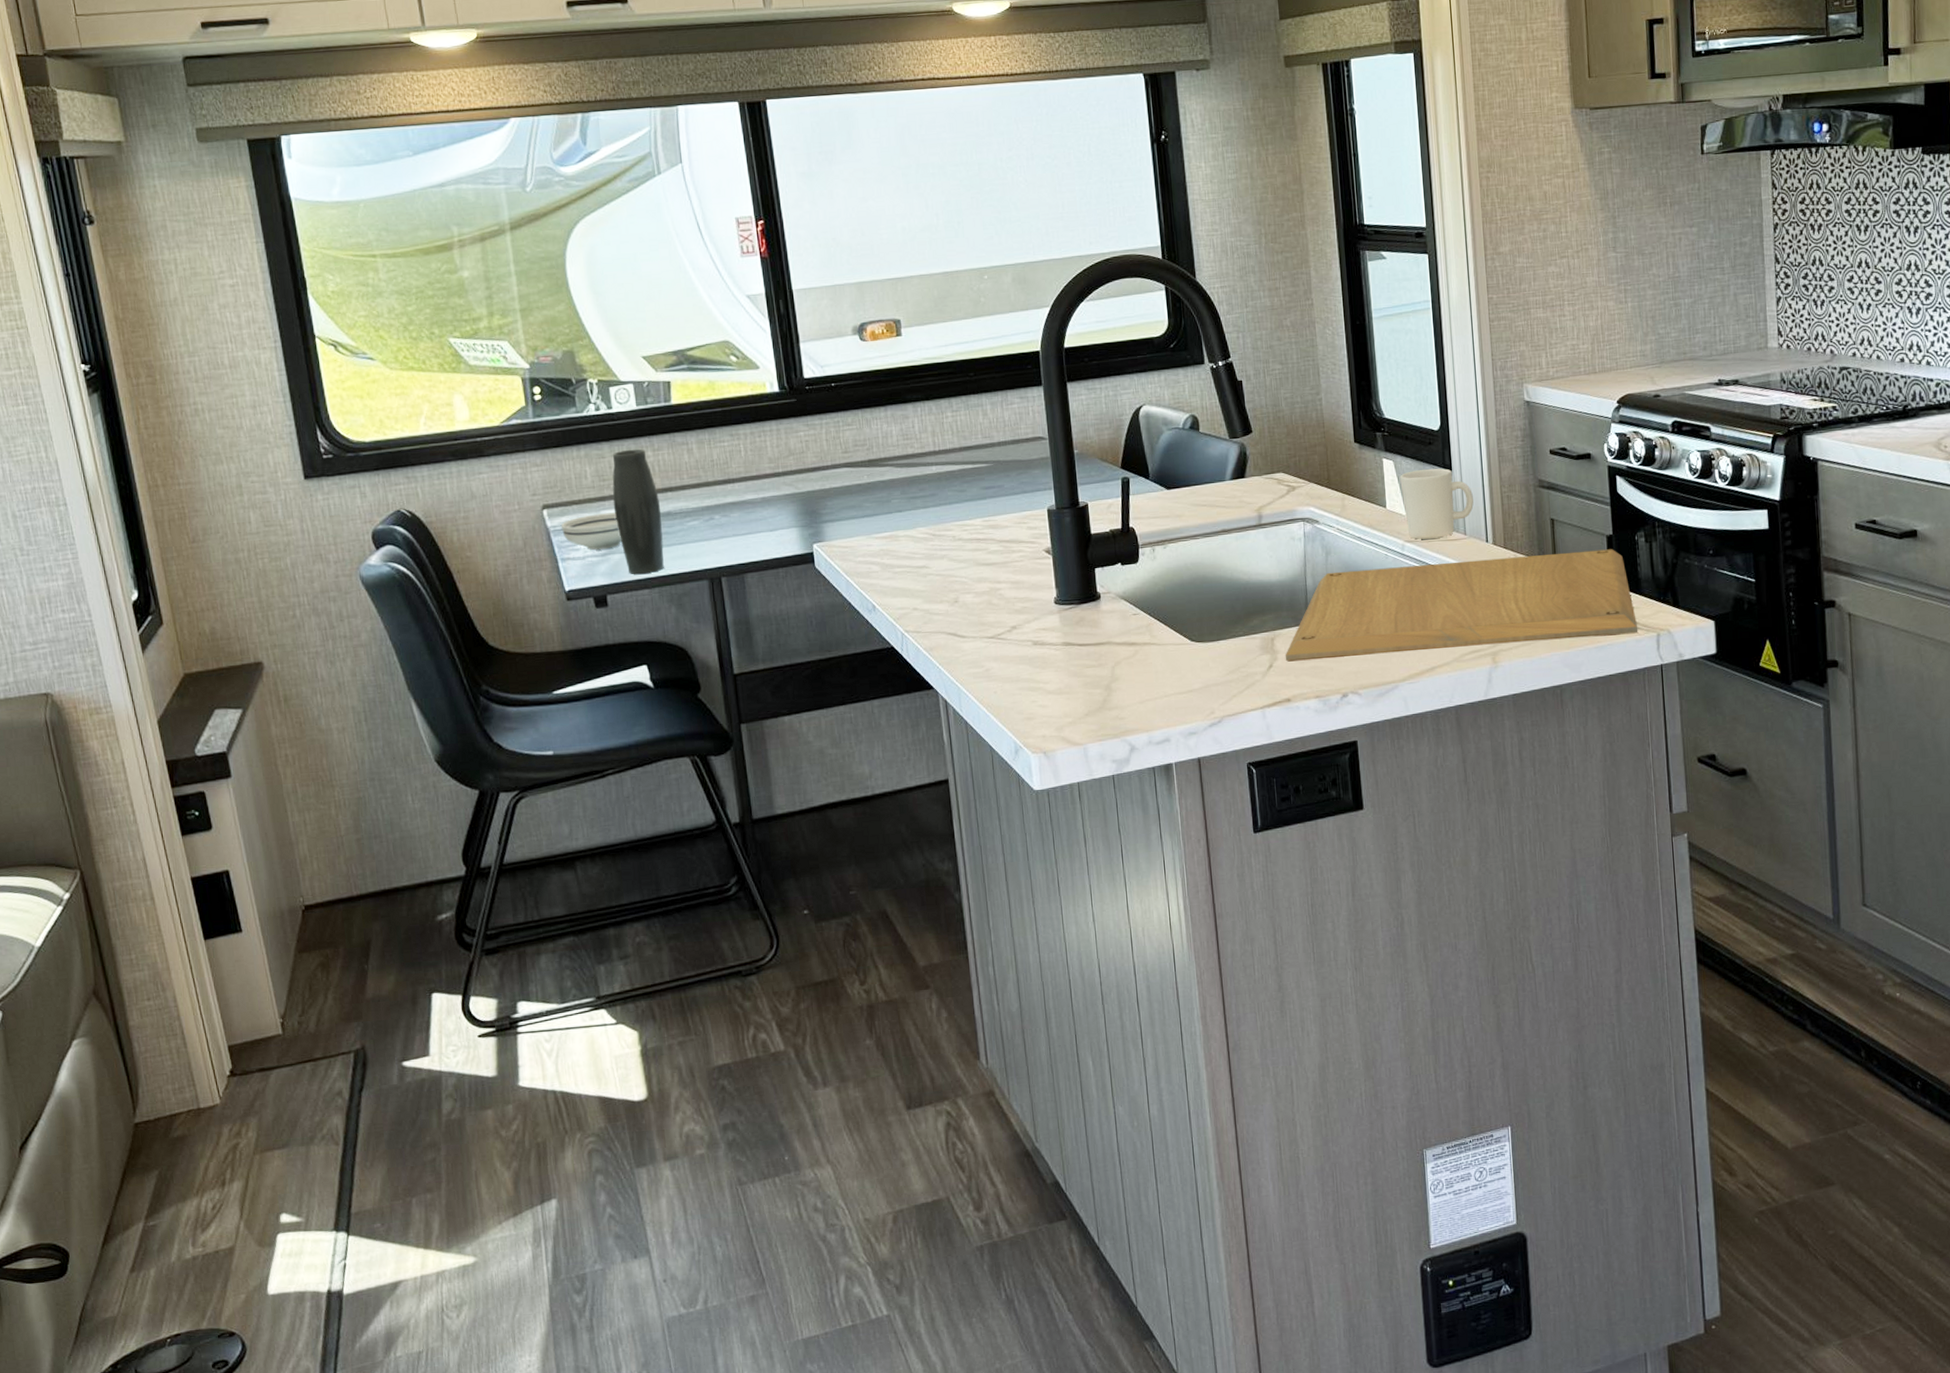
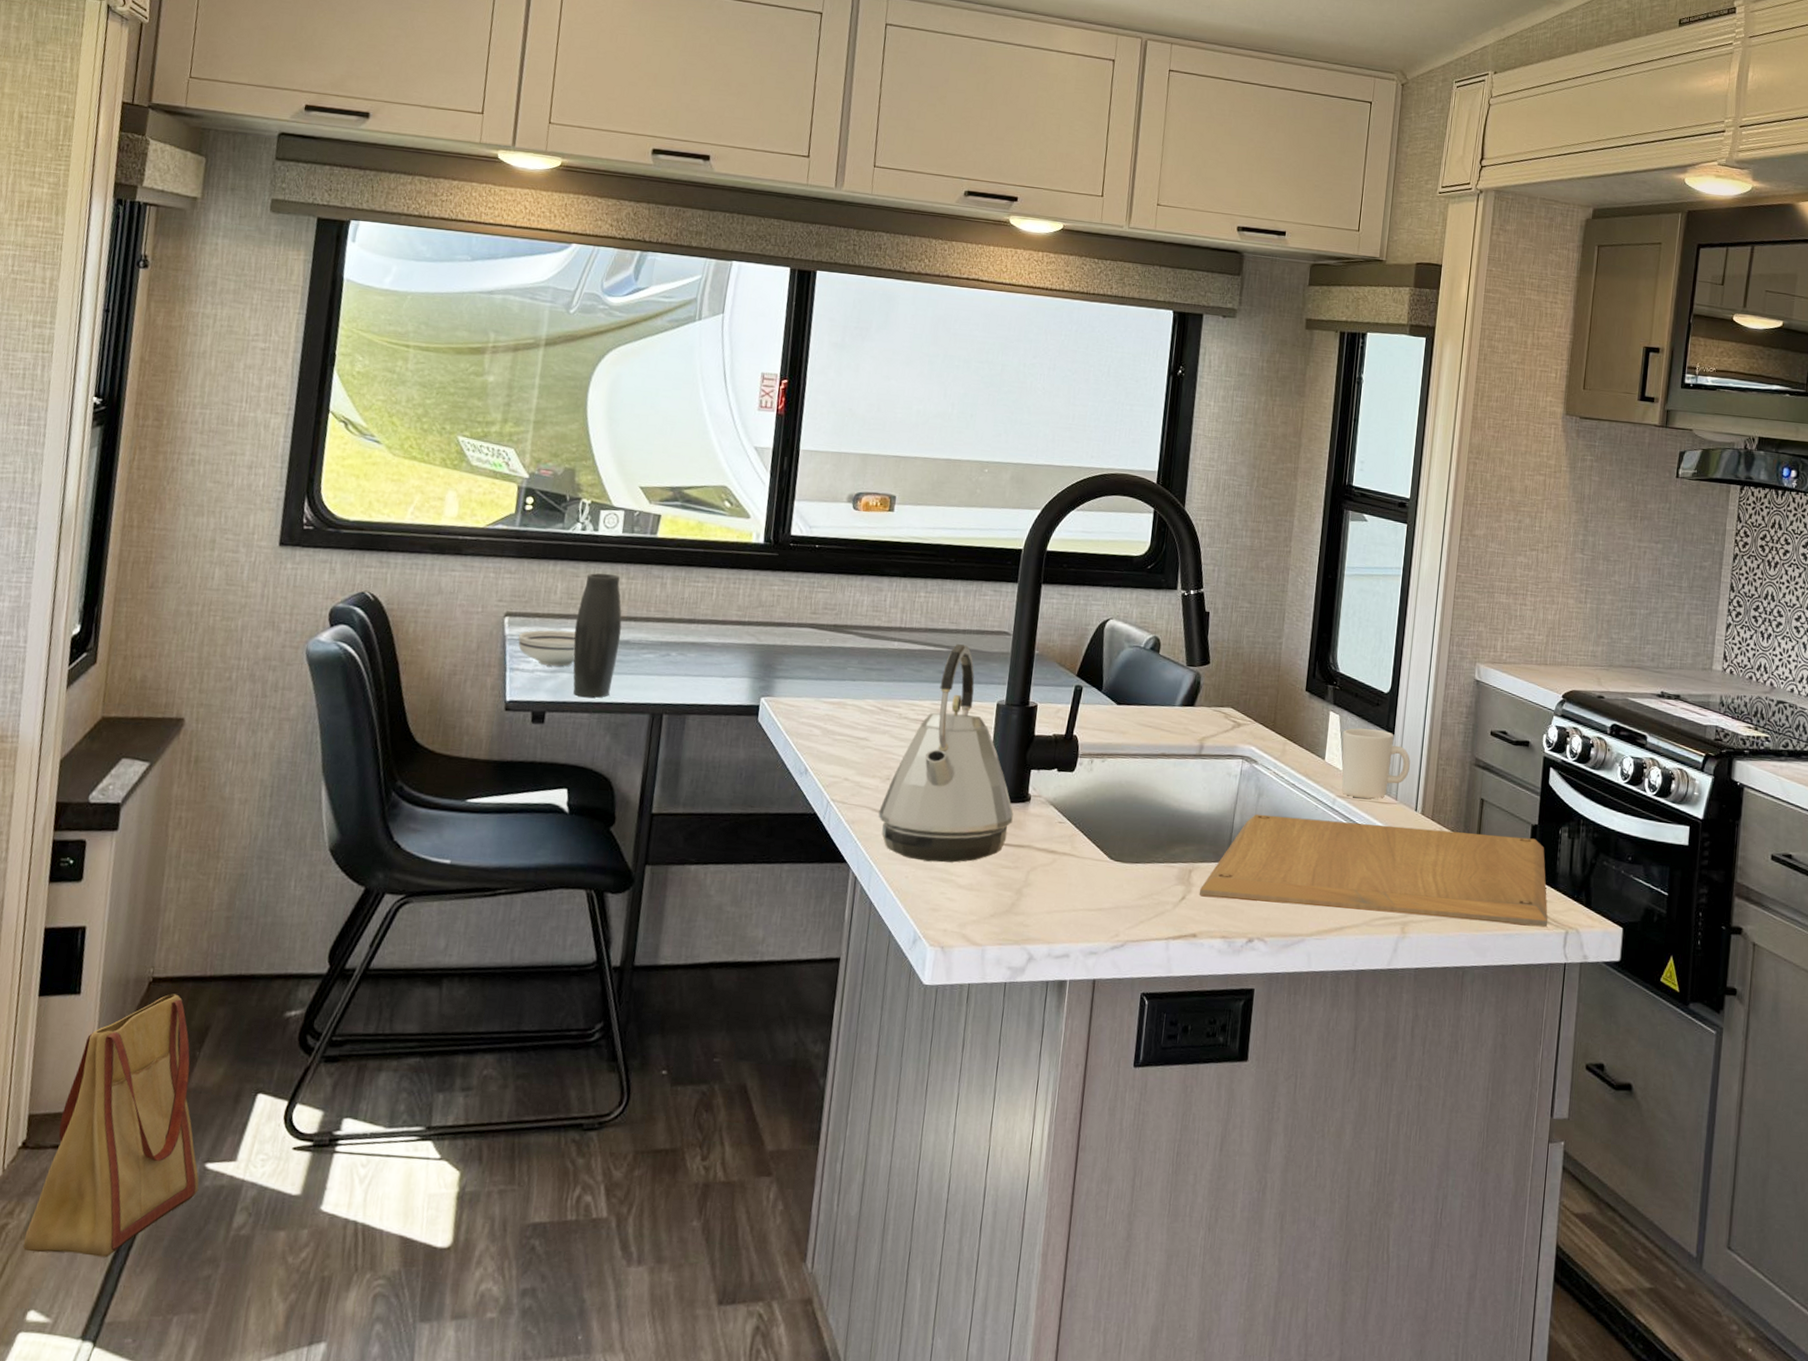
shopping bag: none [257,917,403,1164] -> present [22,994,199,1257]
kettle: none [954,457,1087,675] -> present [878,644,1014,863]

